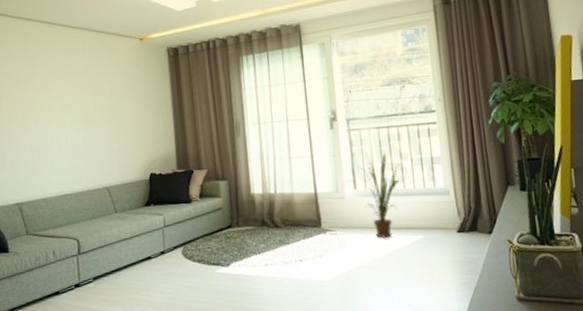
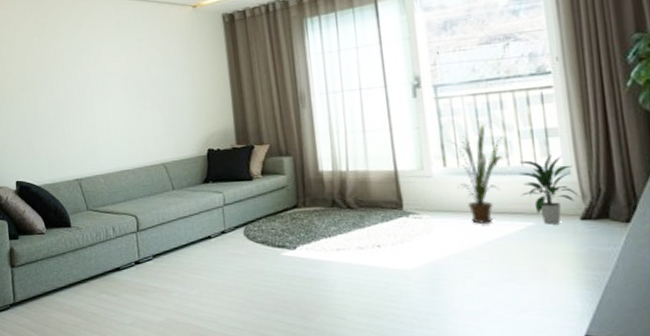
indoor plant: none [412,178,457,237] -> present [519,154,580,225]

